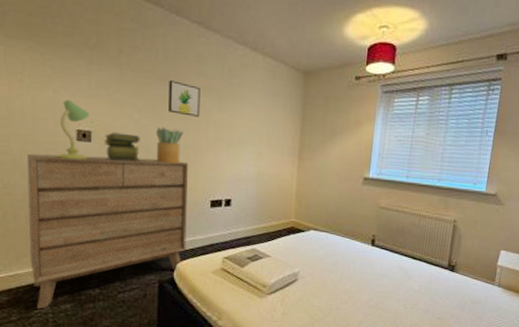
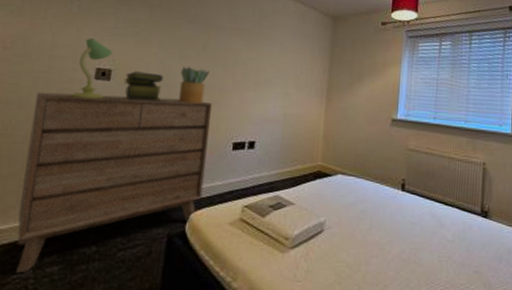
wall art: present [169,80,200,117] -> none [196,21,230,57]

